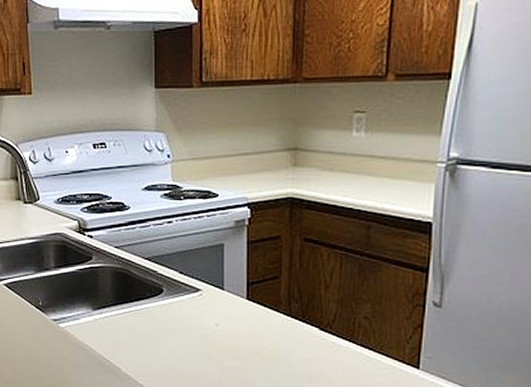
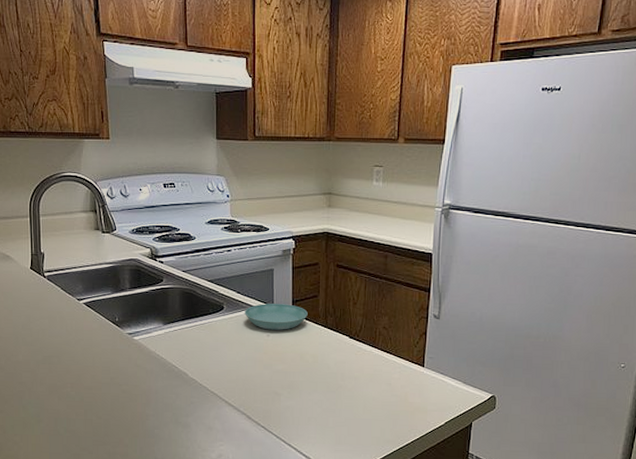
saucer: none [188,286,266,319] -> present [245,303,308,330]

